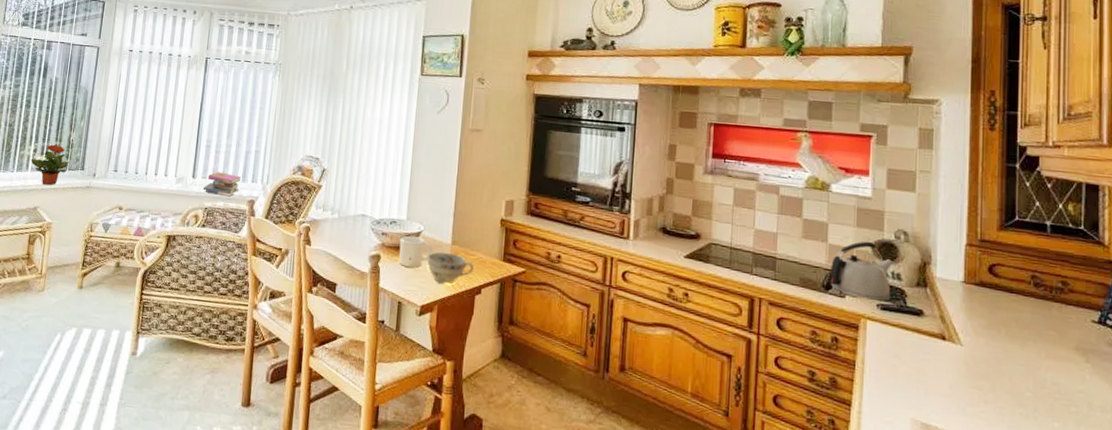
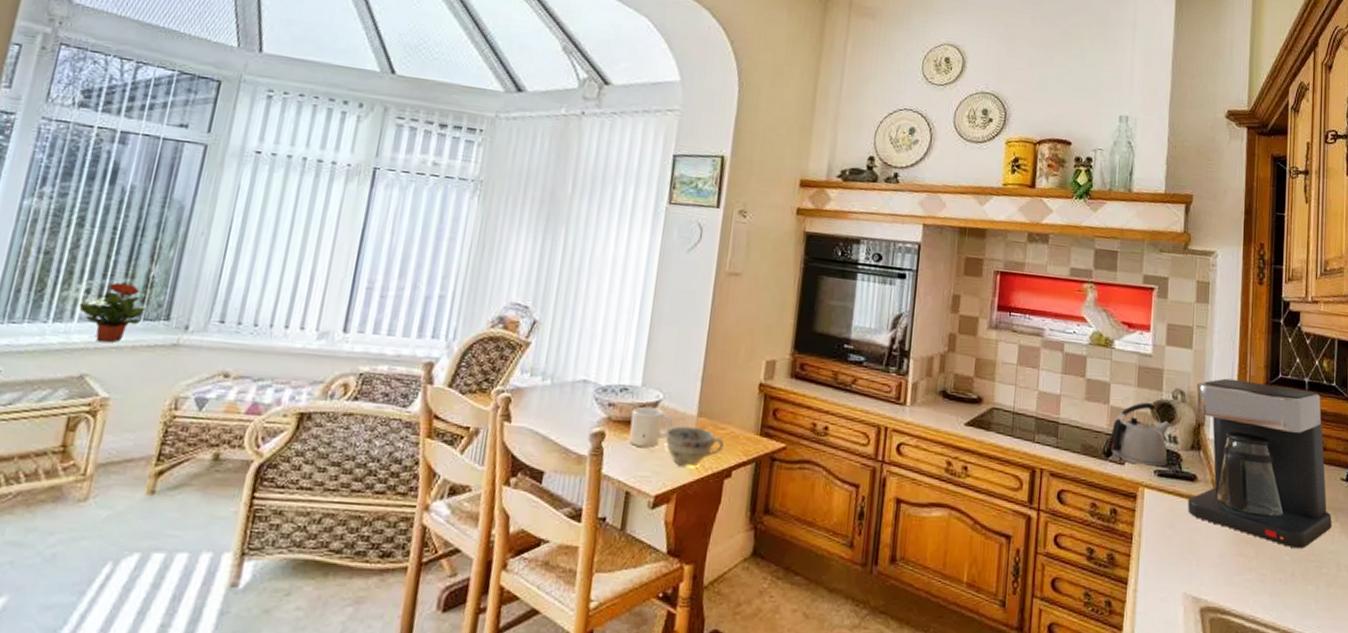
books: present [203,172,241,197] -> none [358,324,416,358]
coffee maker: none [914,220,1082,386] -> present [1188,378,1332,548]

